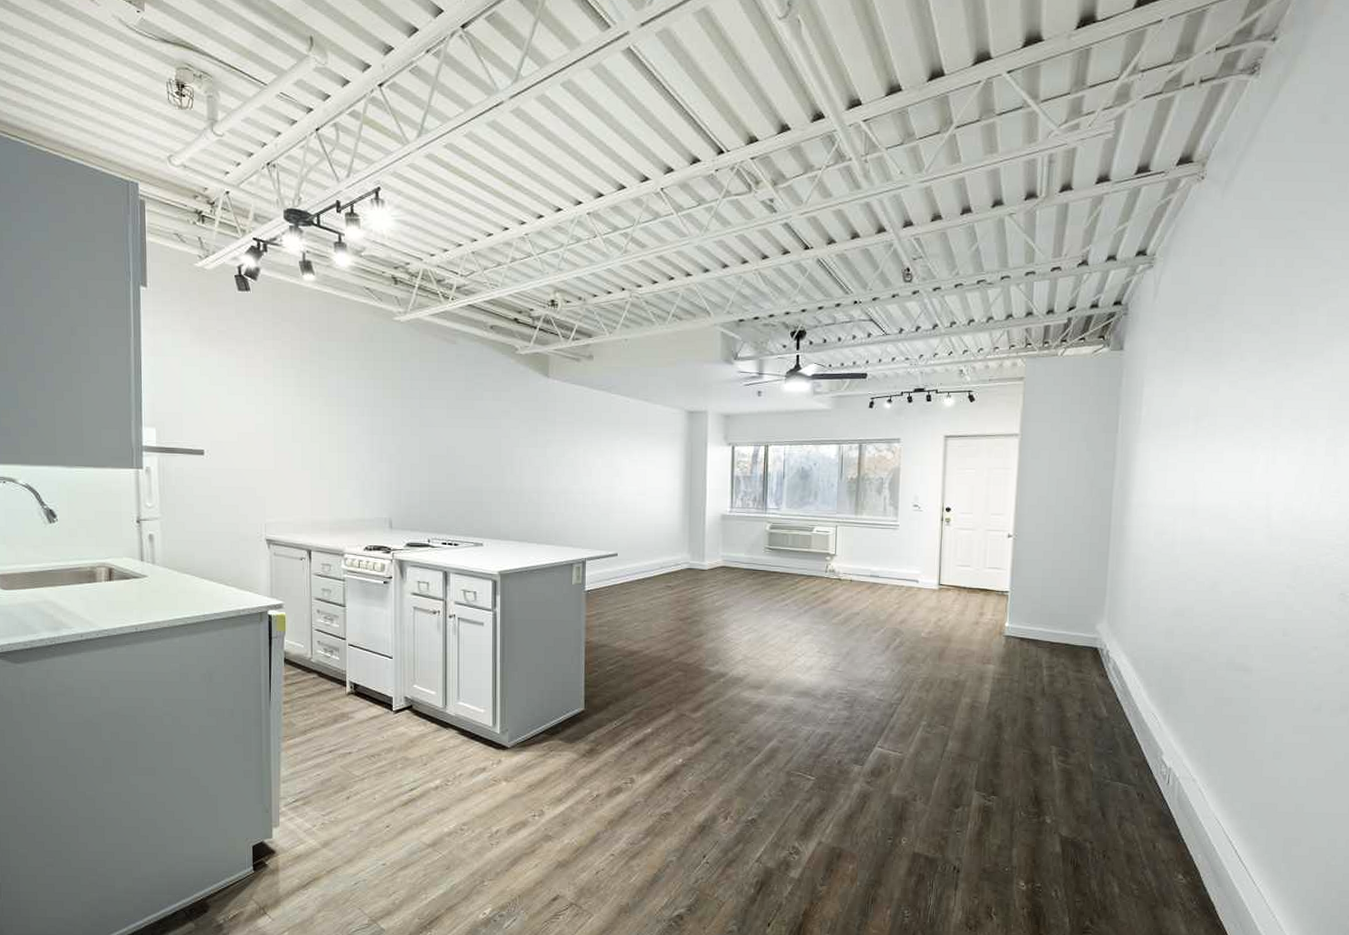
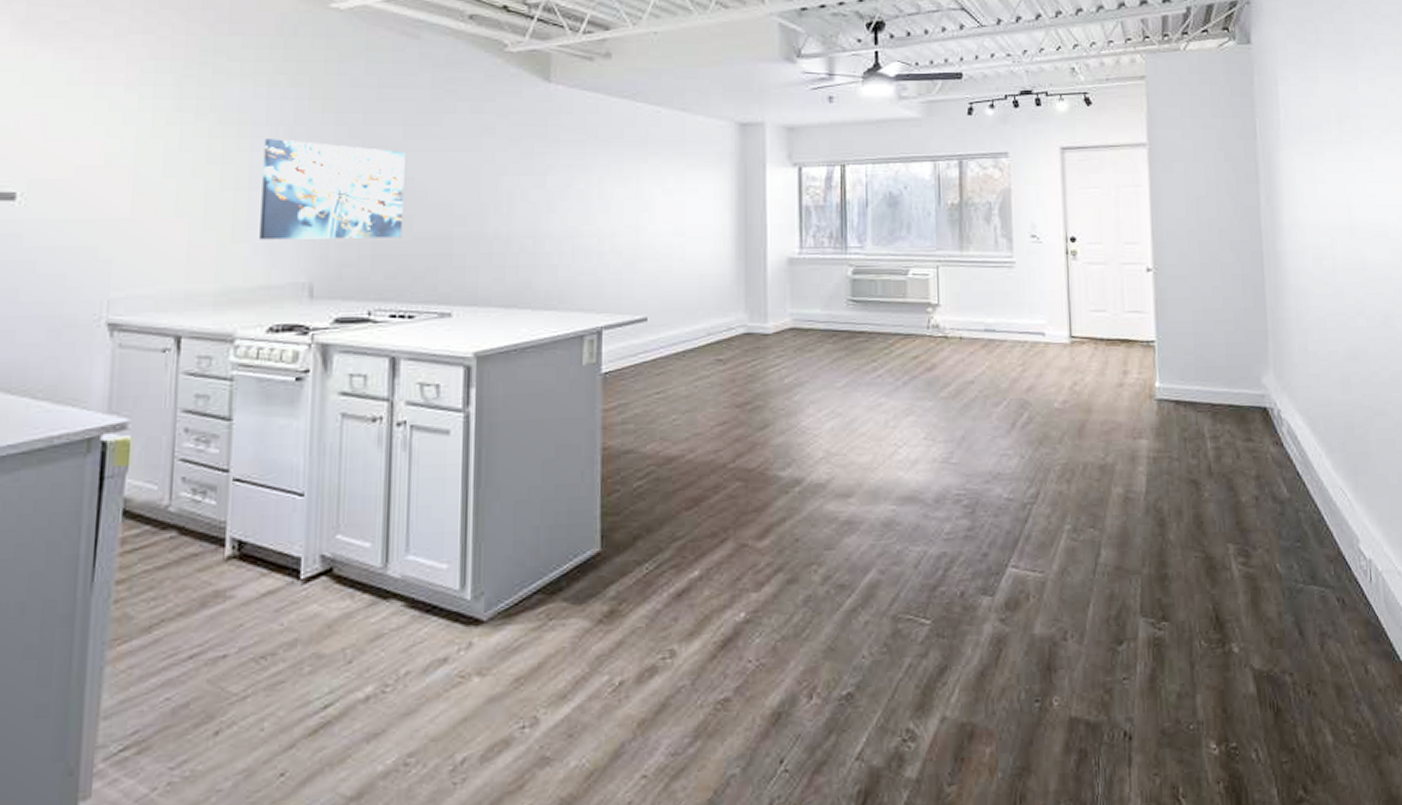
wall art: none [355,416,449,489] -> present [259,139,405,240]

